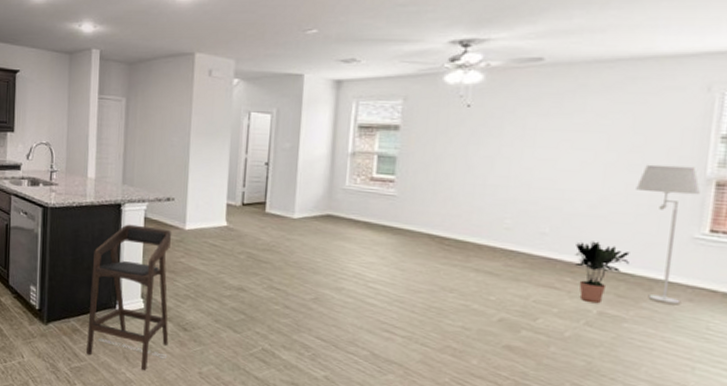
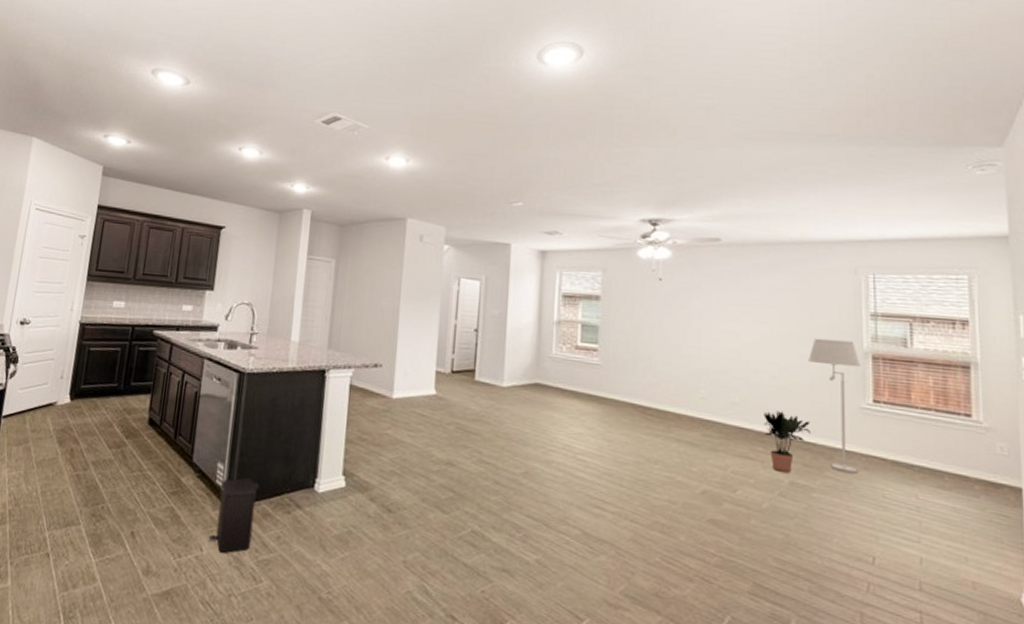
pedal bin: none [27,298,68,361] -> present [208,477,260,553]
bar stool: present [87,224,172,370] -> none [277,392,379,561]

